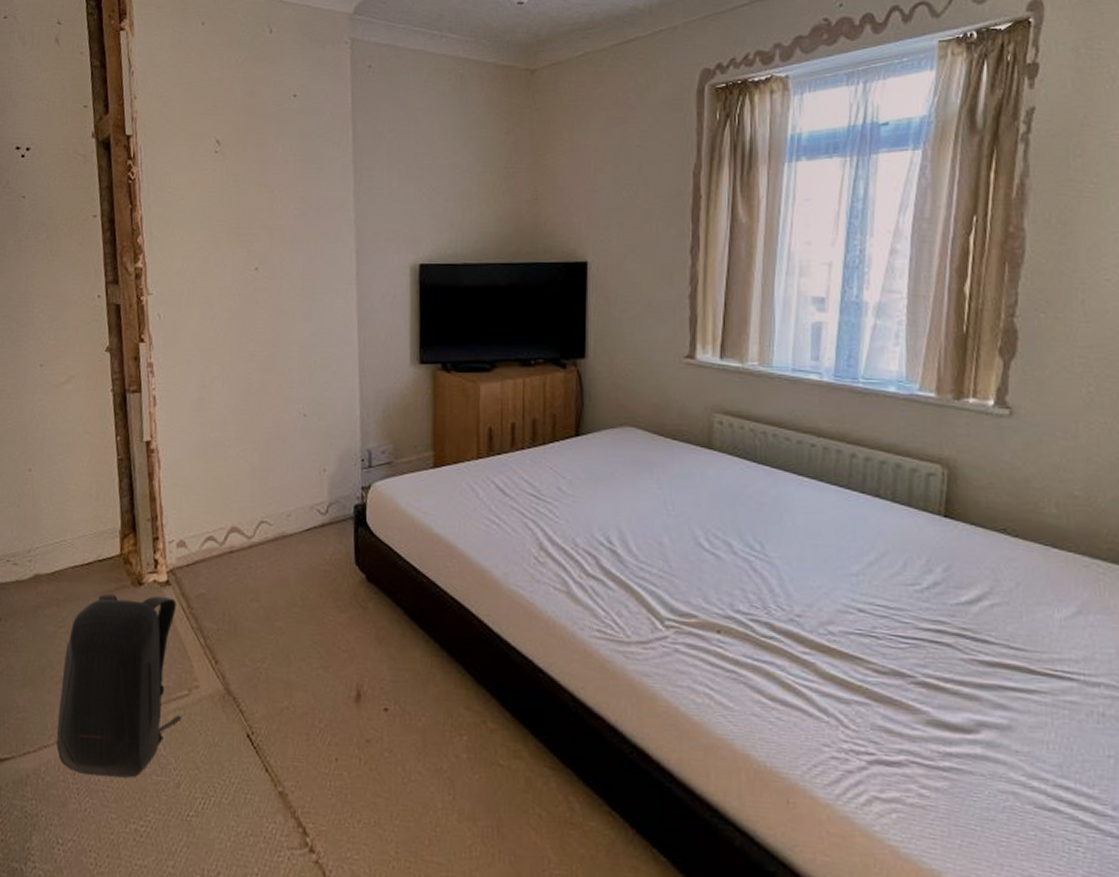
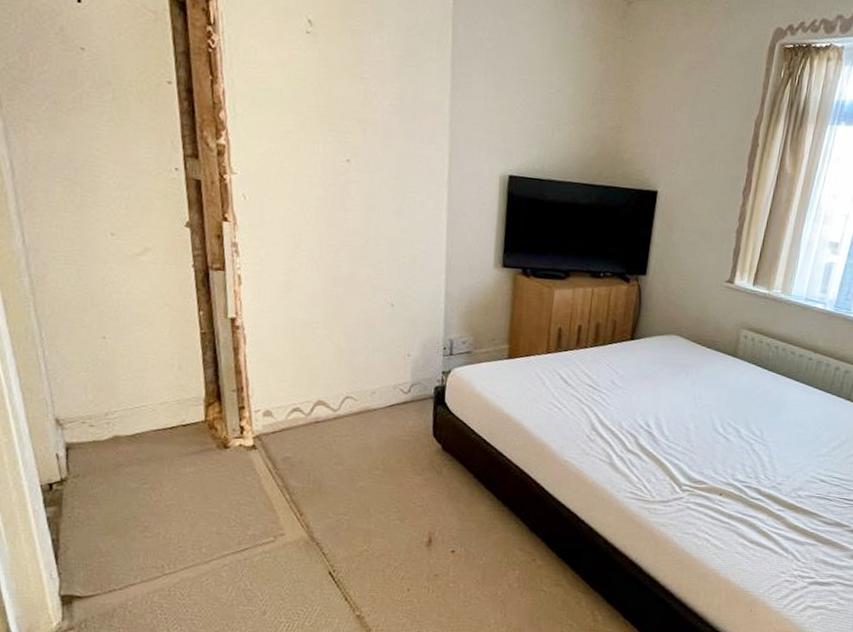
backpack: present [56,593,182,778] -> none [142,455,268,609]

